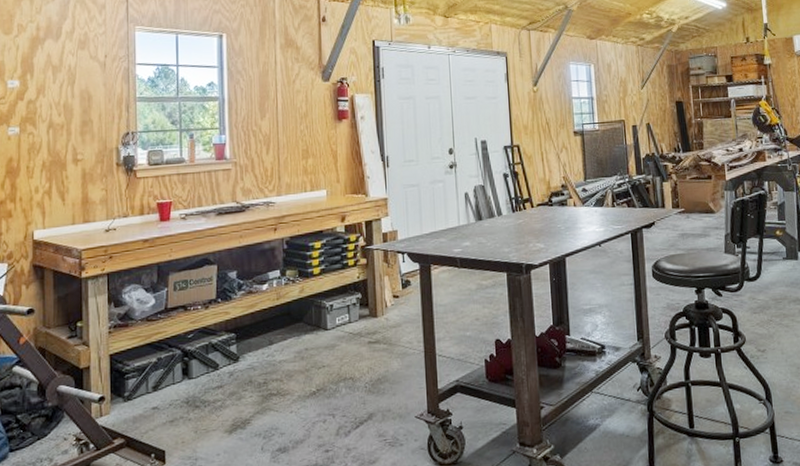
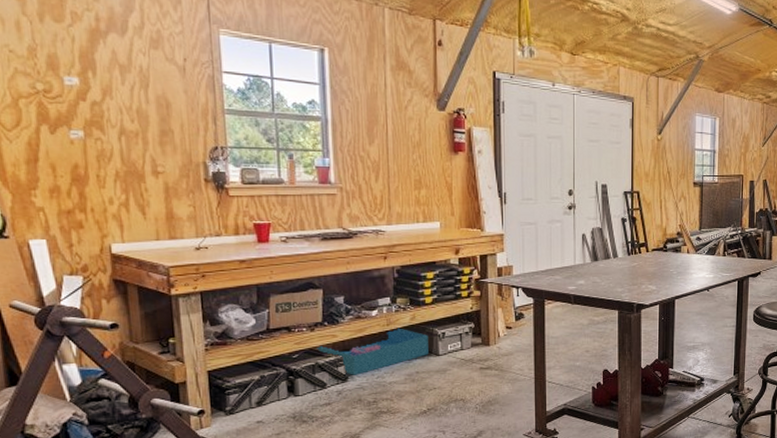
storage bin: none [211,301,317,355] -> present [317,328,429,375]

